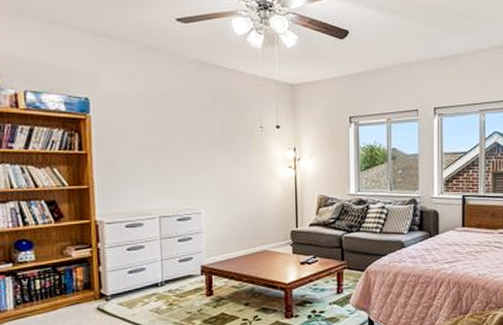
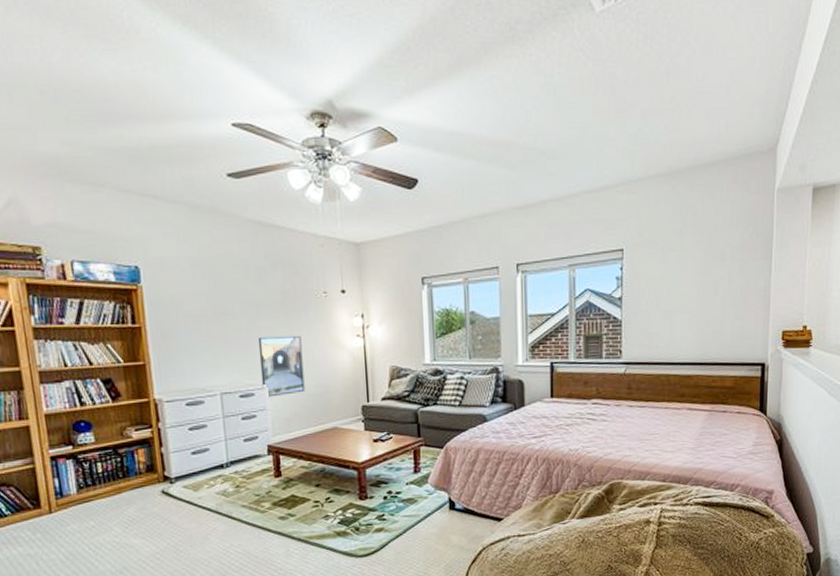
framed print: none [197,165,239,221] -> present [258,335,305,397]

